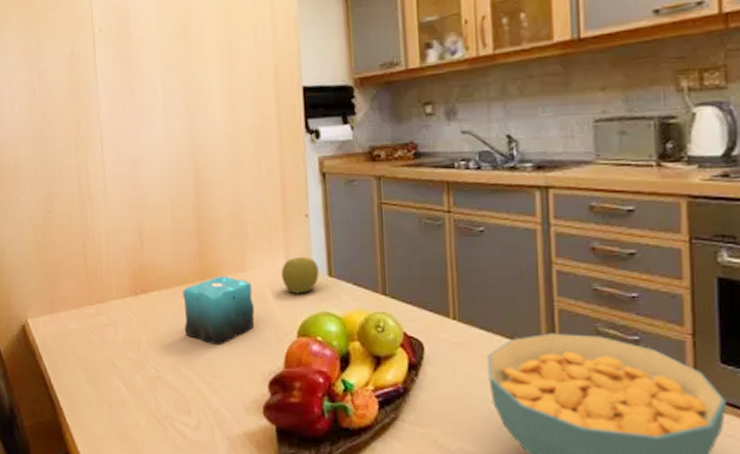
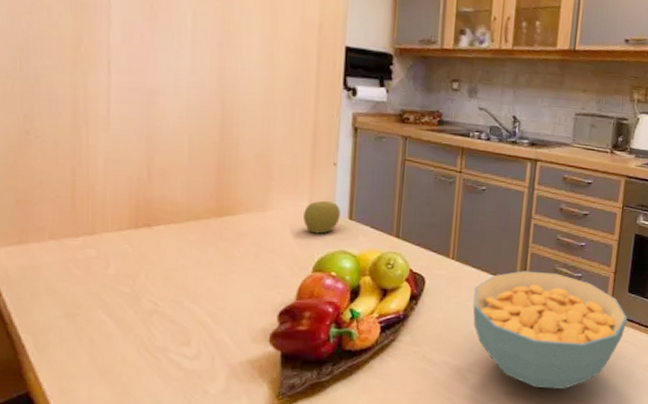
candle: present [182,275,255,346] -> none [191,213,273,280]

